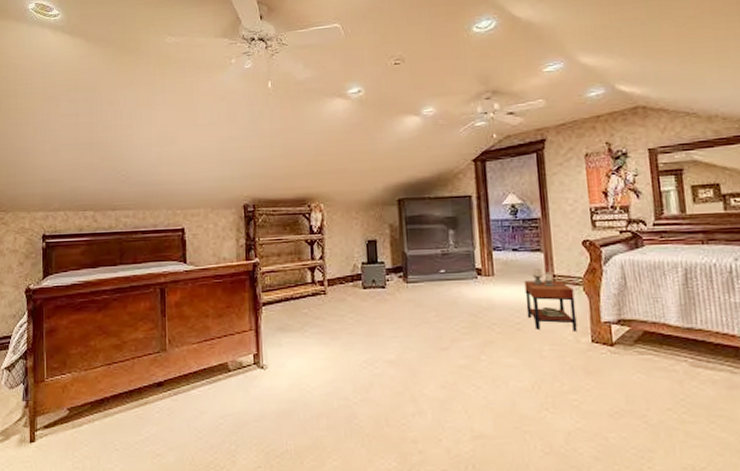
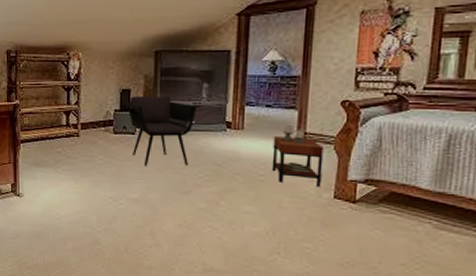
armchair: none [374,244,446,323] -> present [127,95,197,167]

